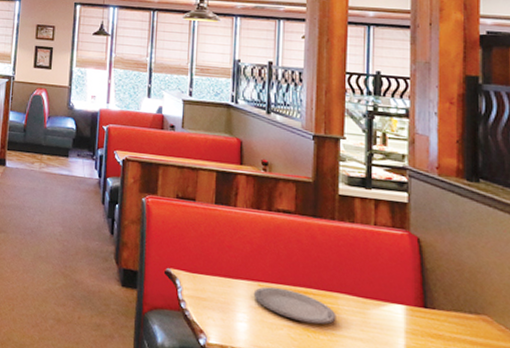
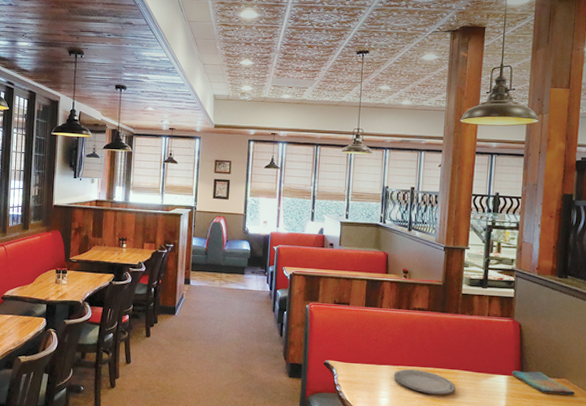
dish towel: none [411,299,503,339] -> present [512,370,576,395]

